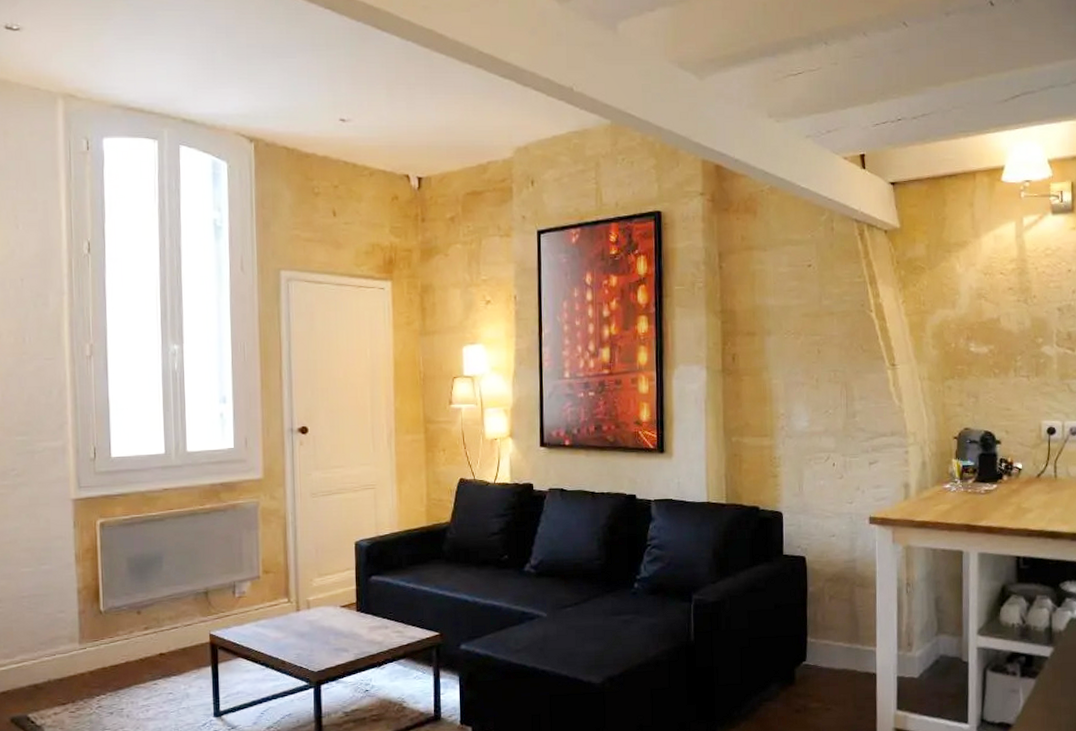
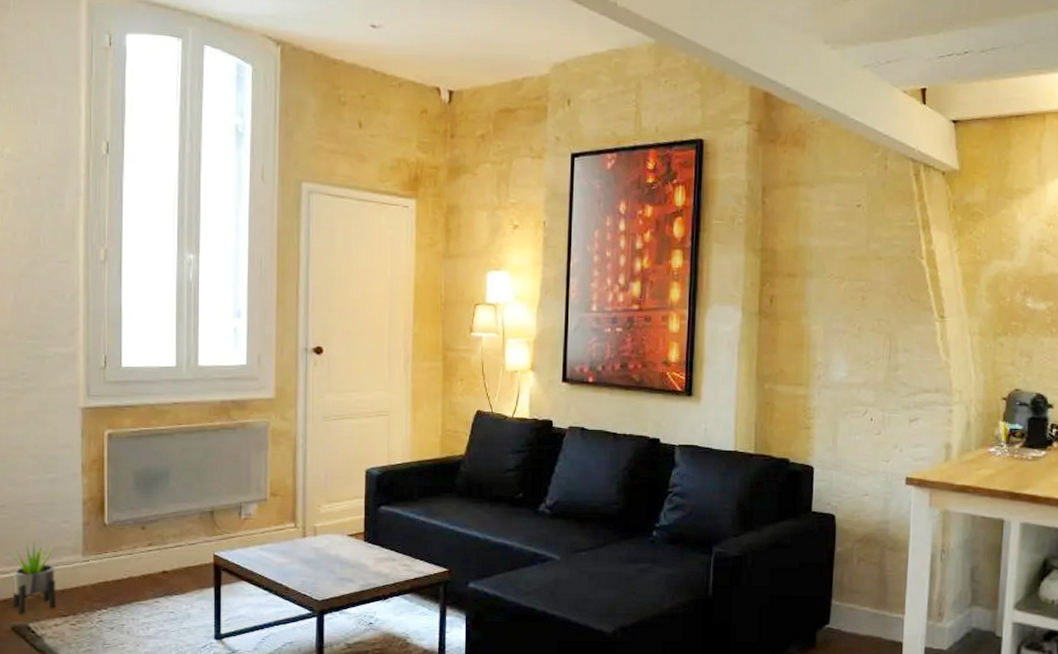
potted plant: none [9,633,55,705] -> present [12,541,56,614]

